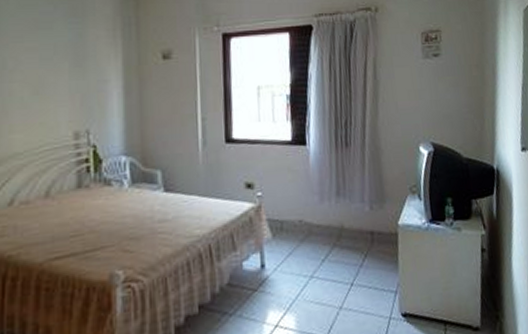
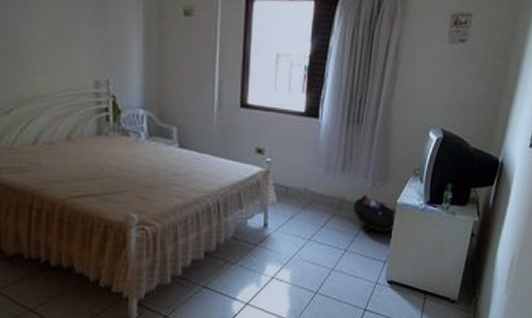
toy figurine: none [352,219,401,261] -> present [352,195,397,232]

